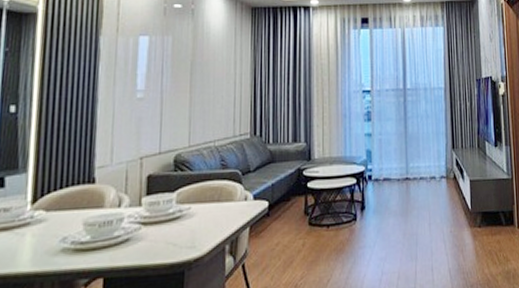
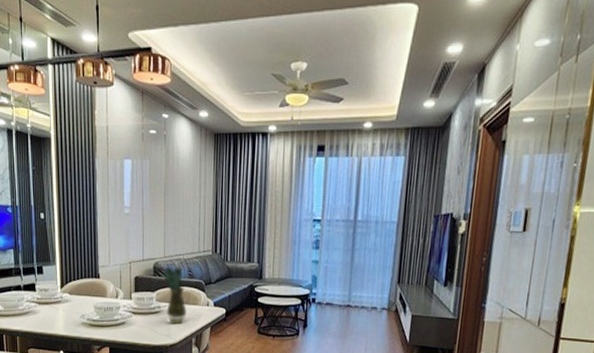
vase: none [186,154,220,231] -> present [162,263,188,325]

